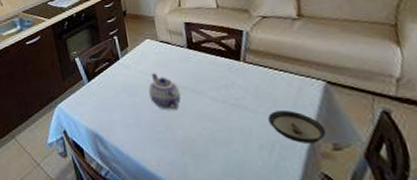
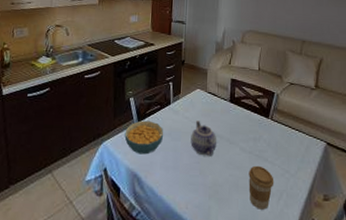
cereal bowl: none [77,79,119,114] -> present [124,120,164,155]
coffee cup: none [225,115,262,164] -> present [248,165,274,210]
saucer: present [268,111,327,143] -> none [282,164,321,194]

